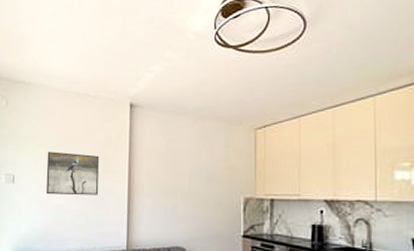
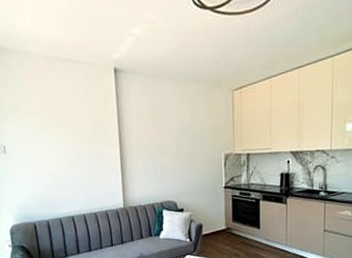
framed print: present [46,151,100,196] -> none [35,120,92,163]

